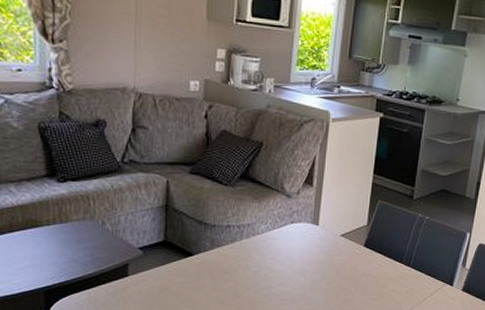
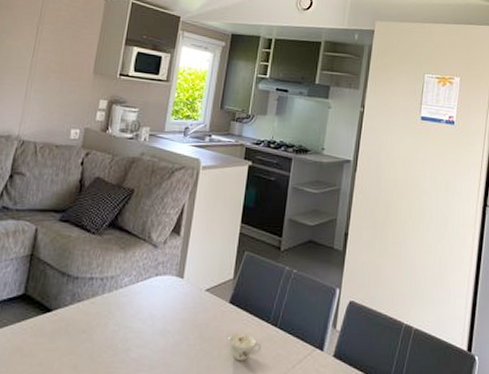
teacup: none [364,272,395,296] -> present [228,333,261,362]

